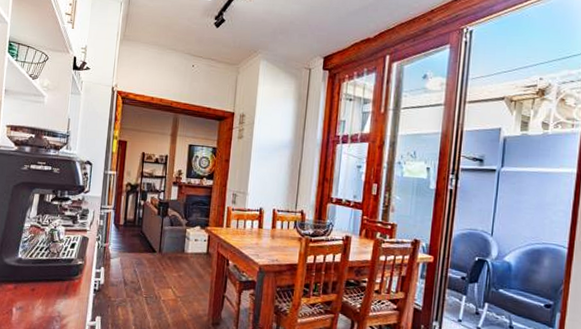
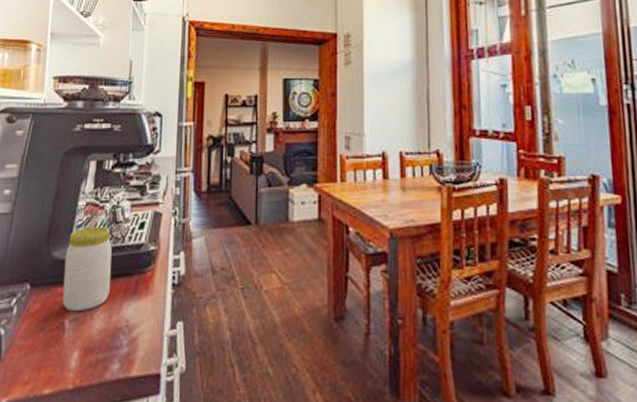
jar: none [11,242,50,303] -> present [62,226,112,312]

